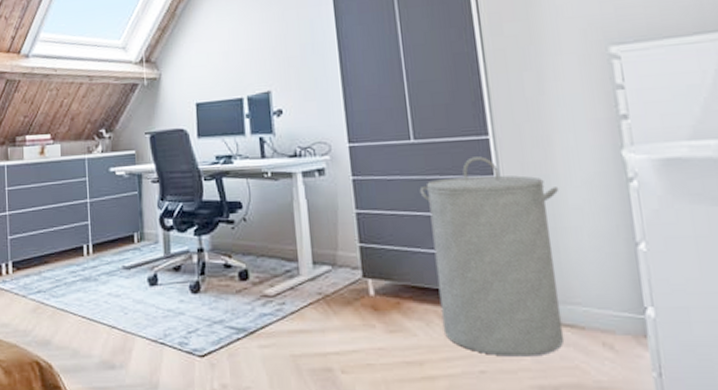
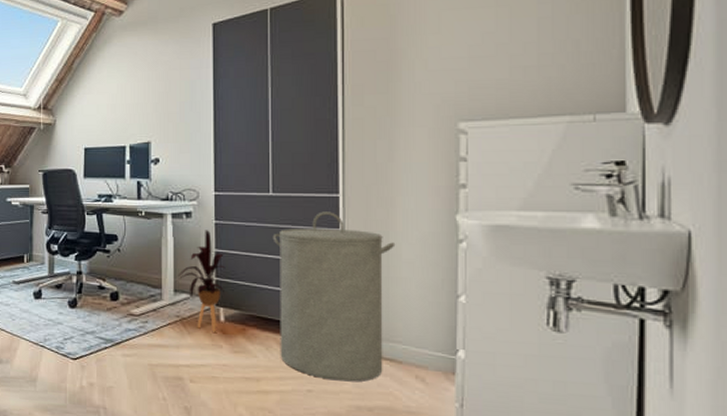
house plant: none [313,188,371,309] -> present [175,230,226,332]

